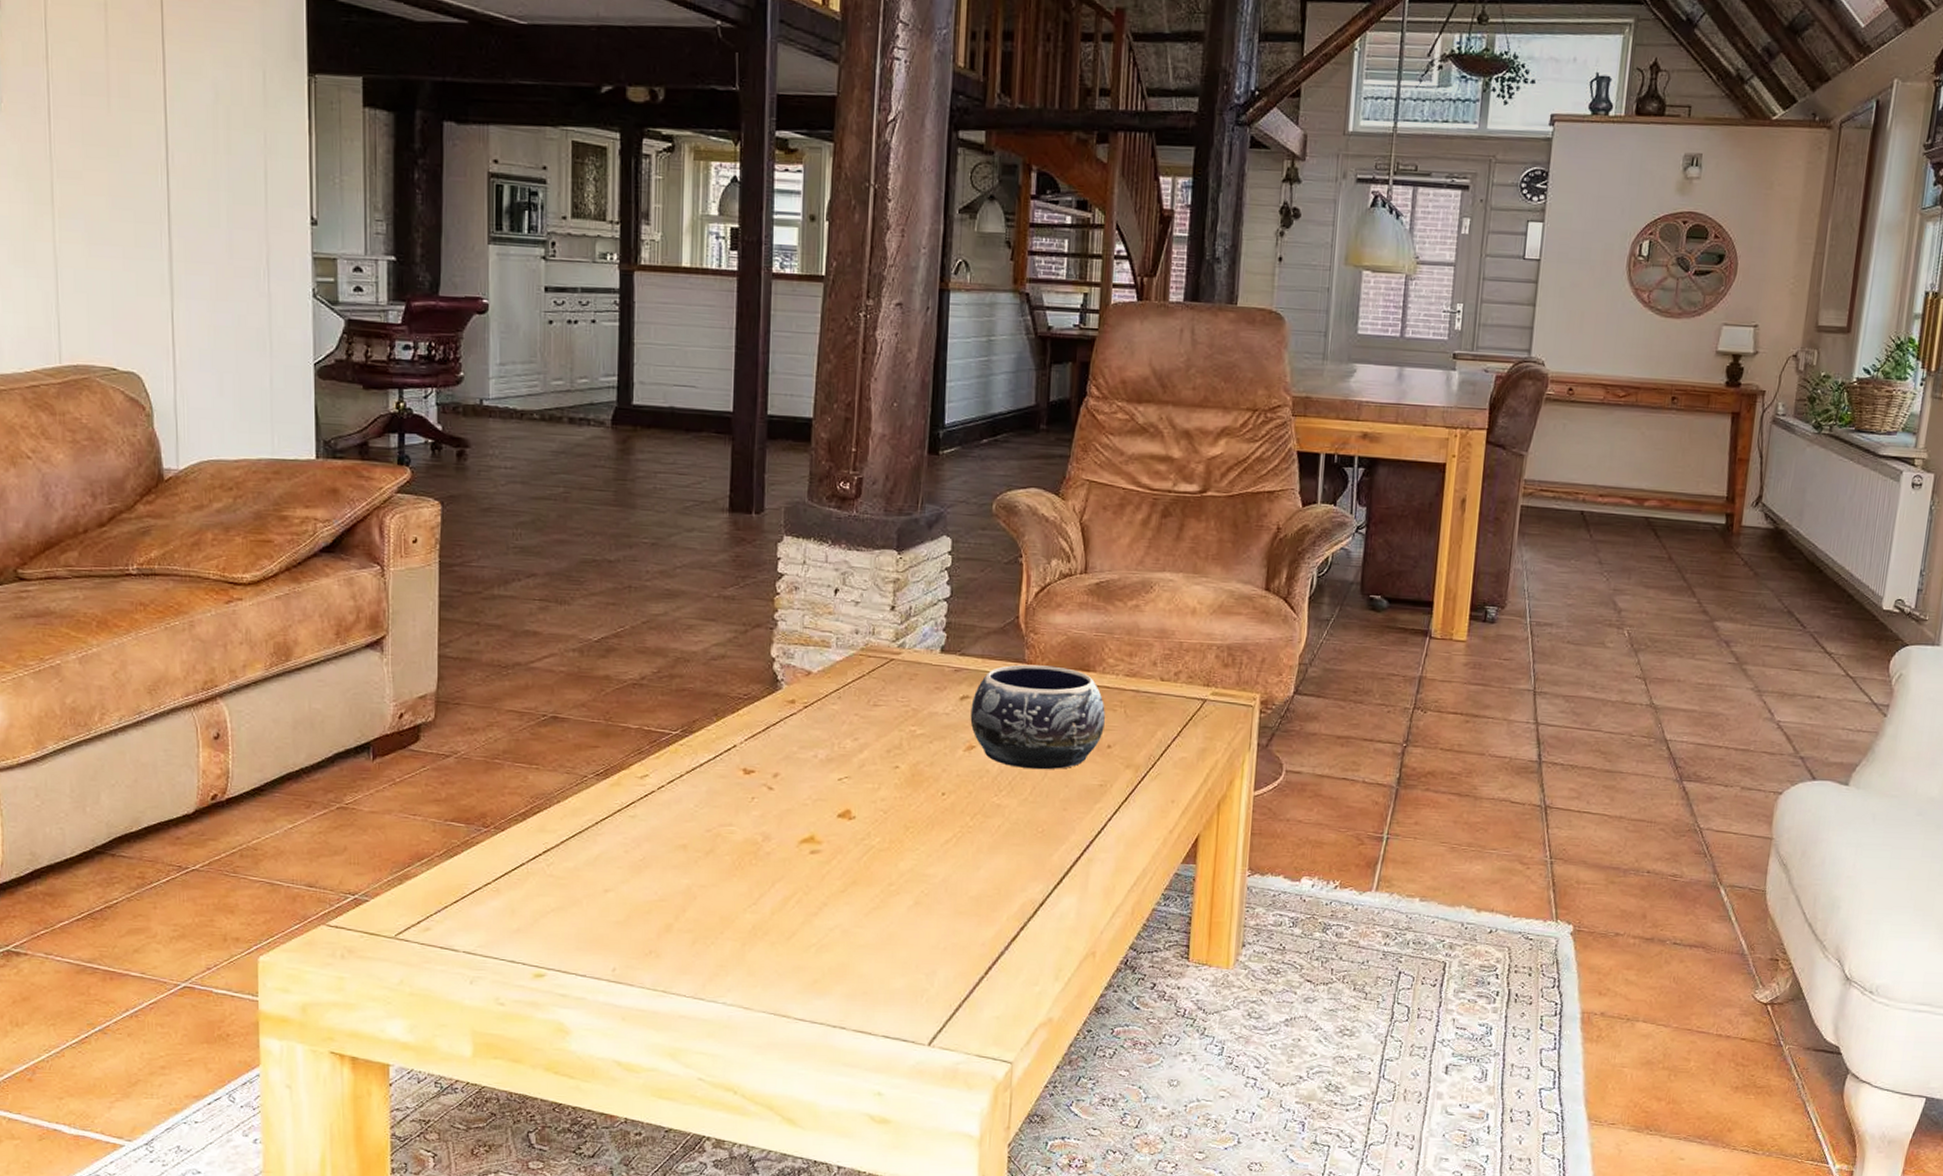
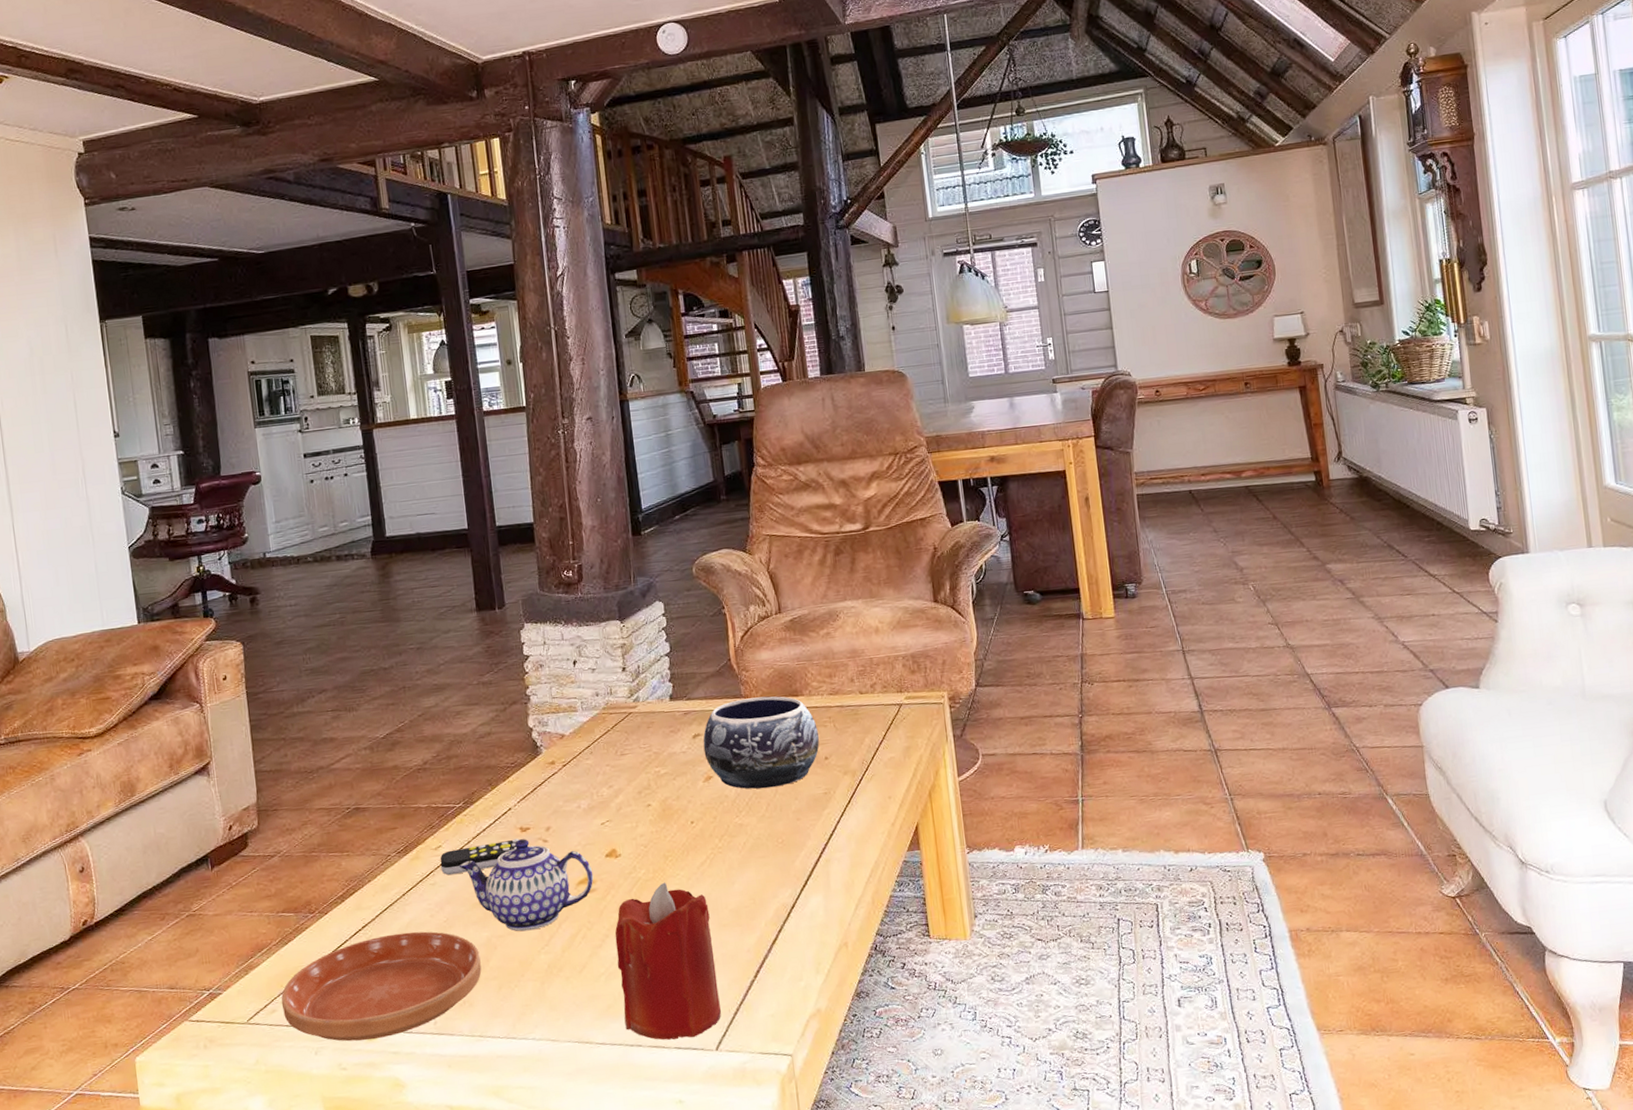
saucer: none [437,865,676,977] -> present [281,931,482,1042]
remote control: none [644,780,741,810] -> present [440,838,520,875]
teapot: none [665,782,820,885] -> present [459,839,594,932]
candle: none [830,855,946,1029] -> present [614,882,722,1040]

